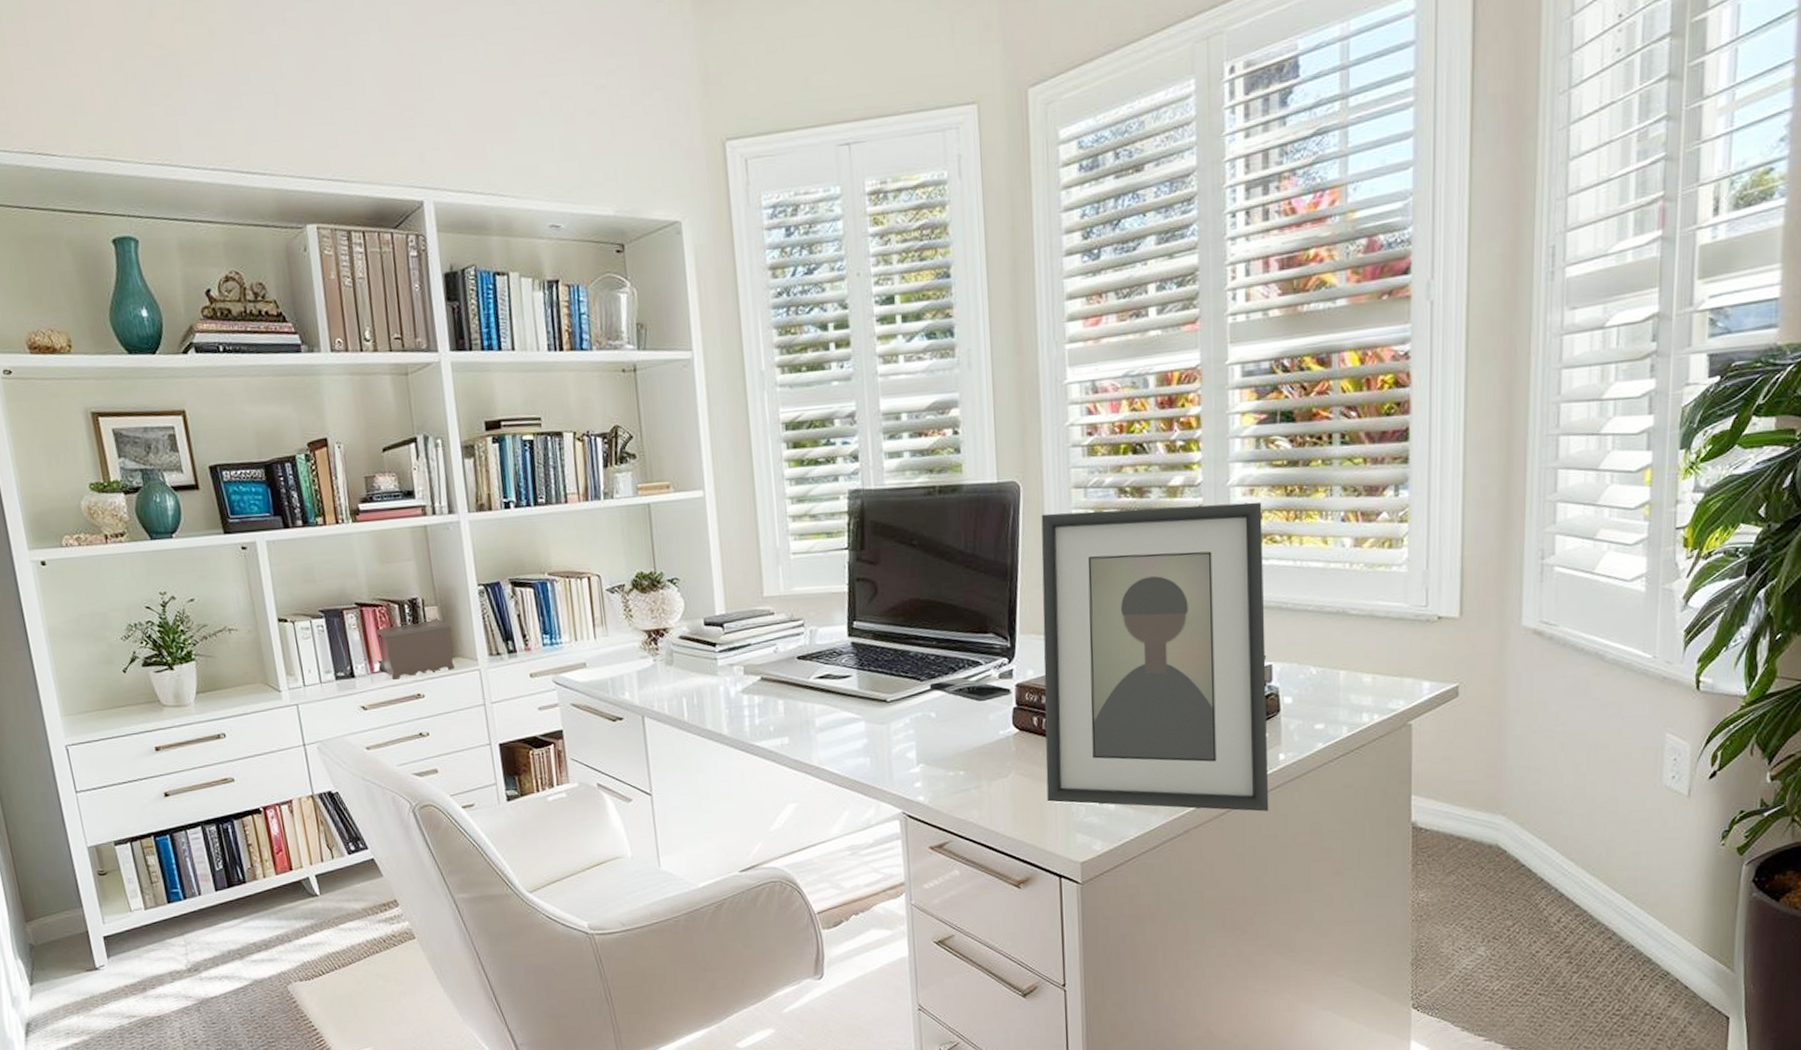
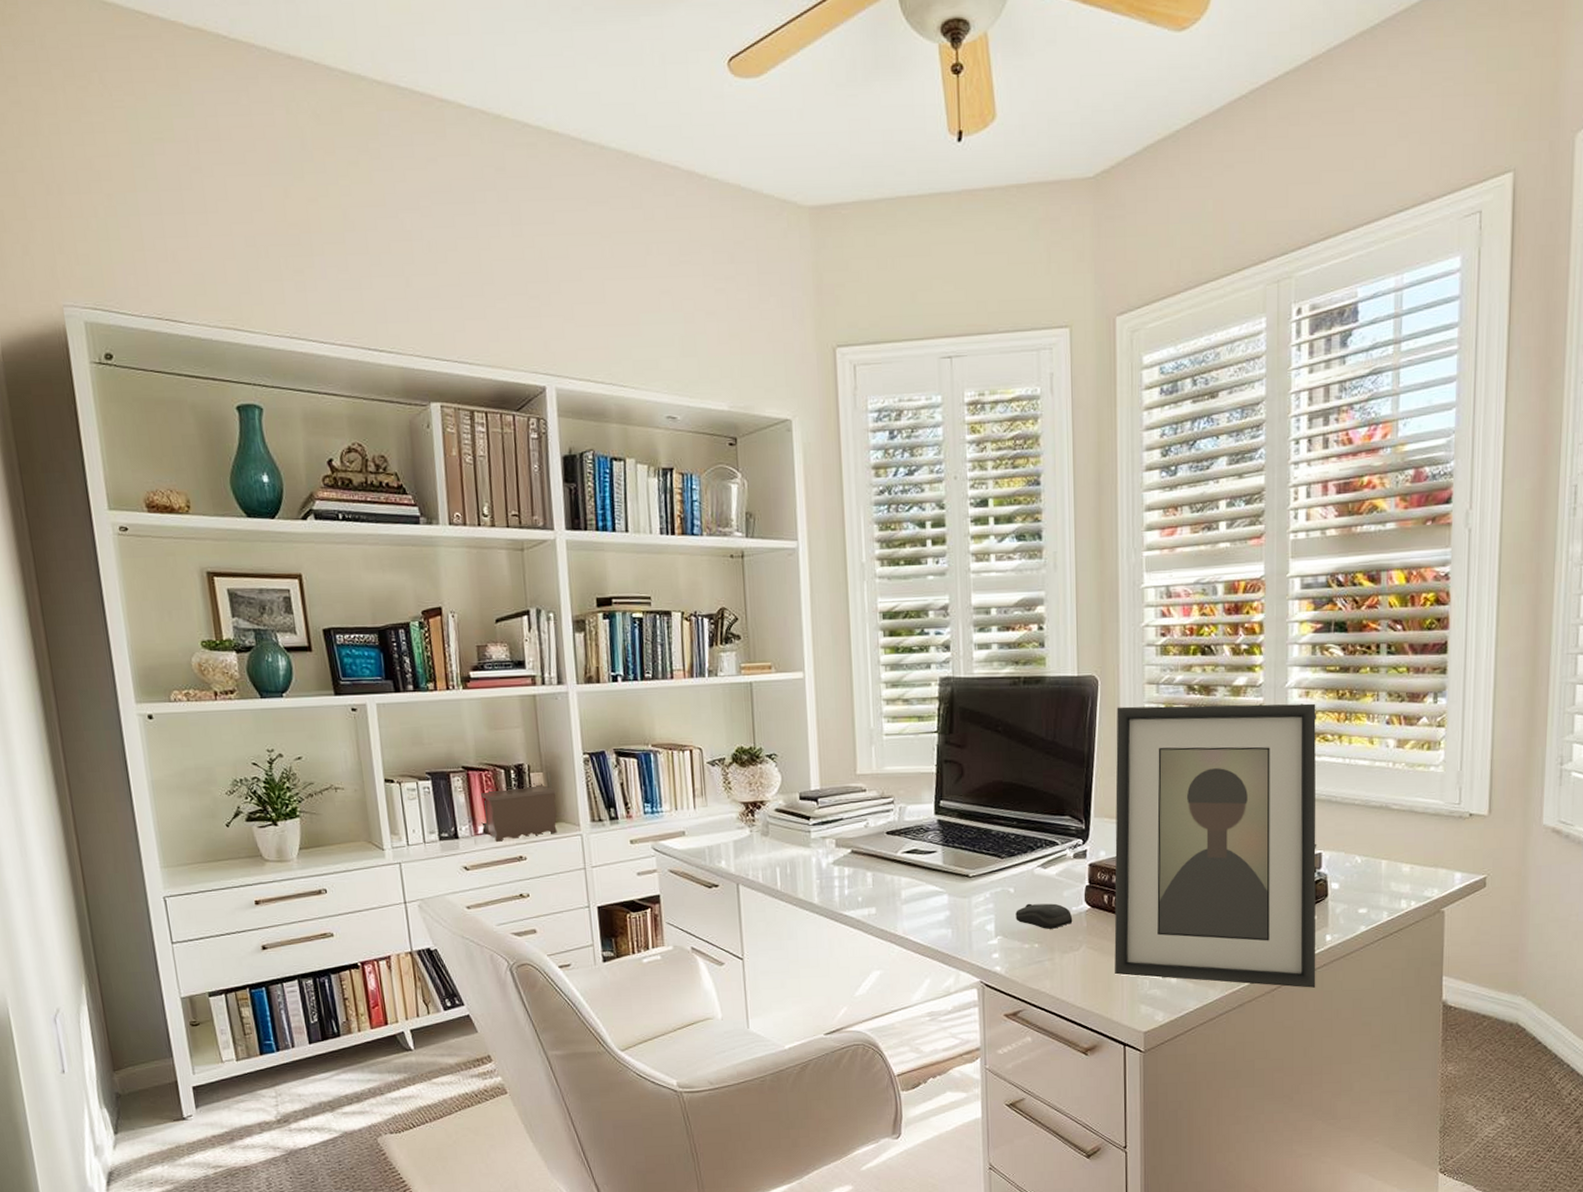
smartphone: present [929,677,1011,701] -> none [1009,856,1084,879]
computer mouse: none [938,727,1000,755] -> present [1015,903,1073,929]

